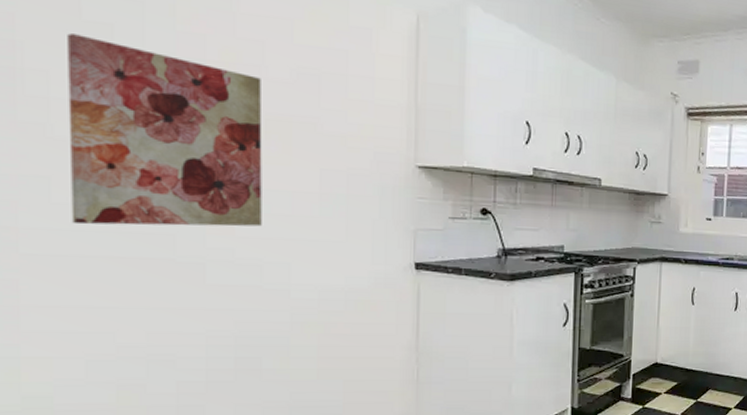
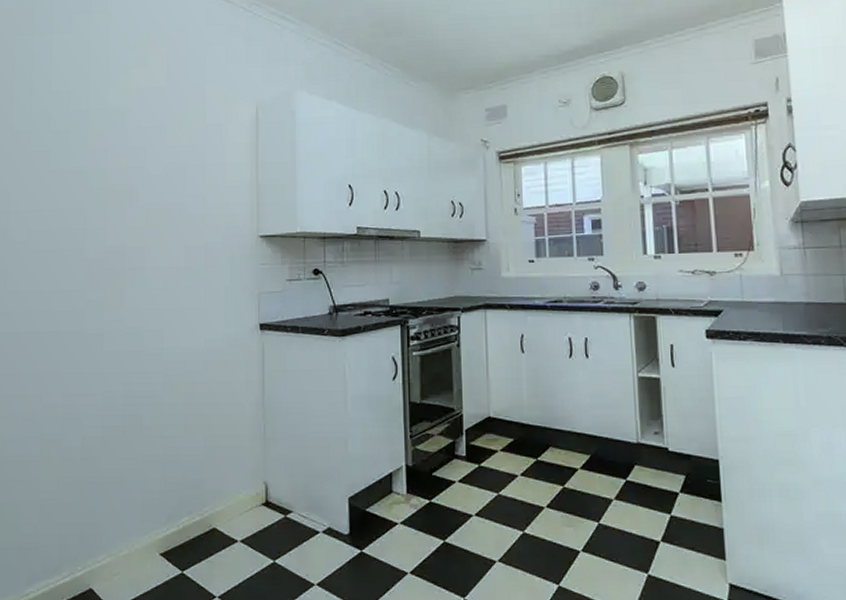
wall art: present [67,33,262,227] -> none [18,162,144,308]

